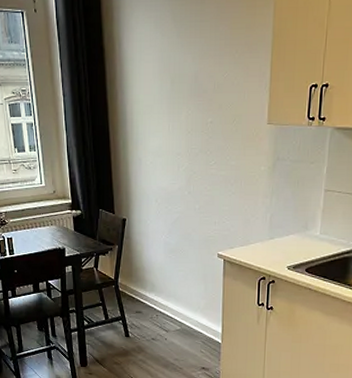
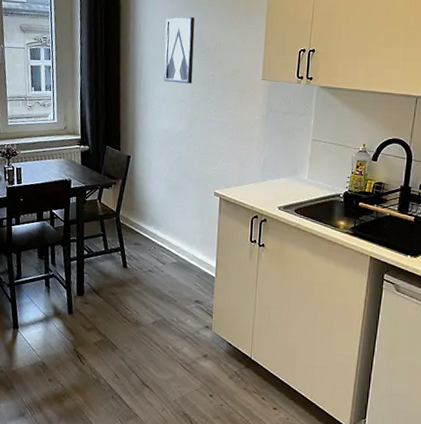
wall art: none [156,53,190,134] -> present [164,16,195,84]

